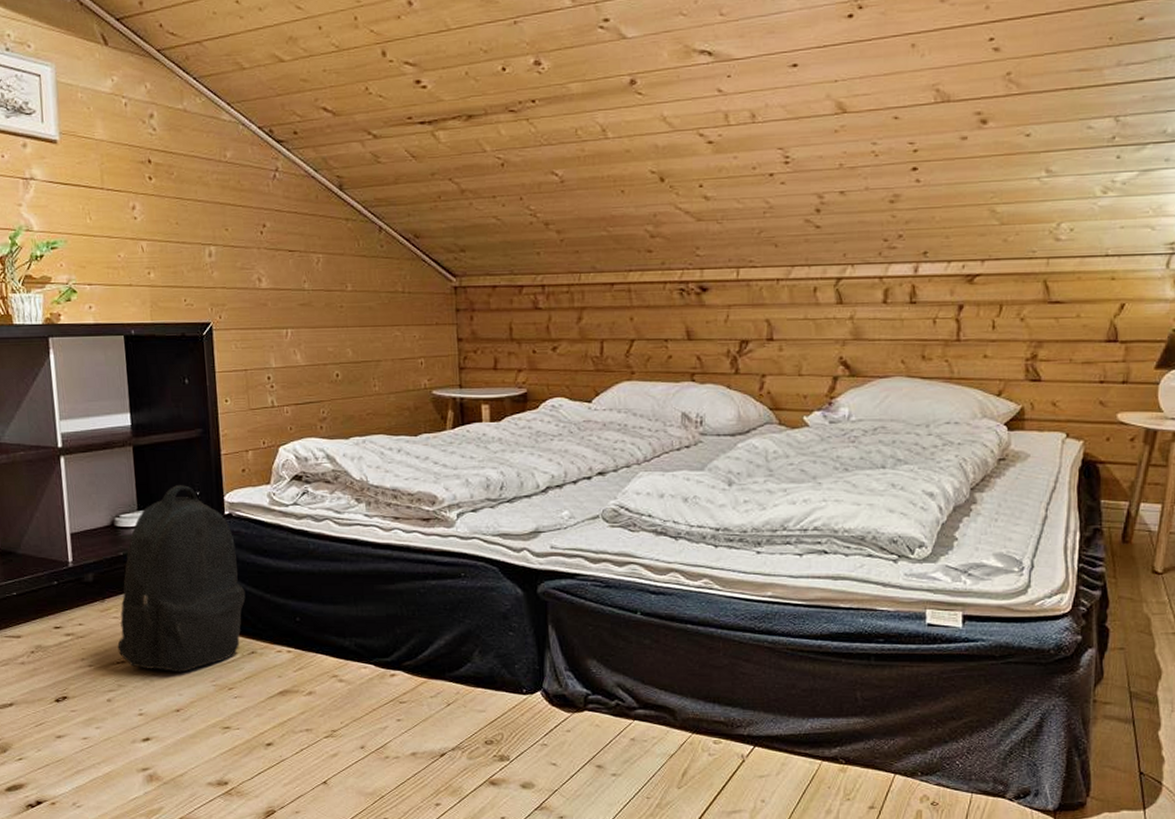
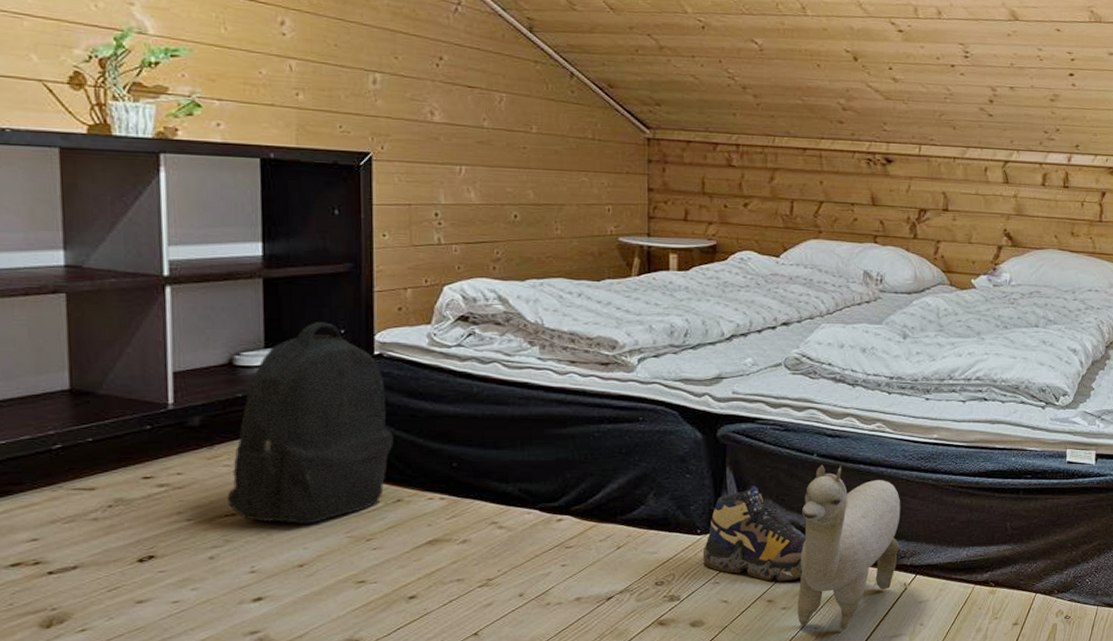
shoe: none [529,645,633,746] -> present [702,485,805,581]
plush toy: none [627,623,734,803] -> present [797,464,901,631]

